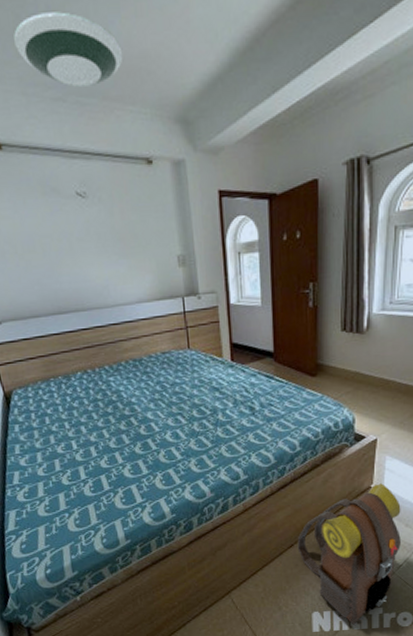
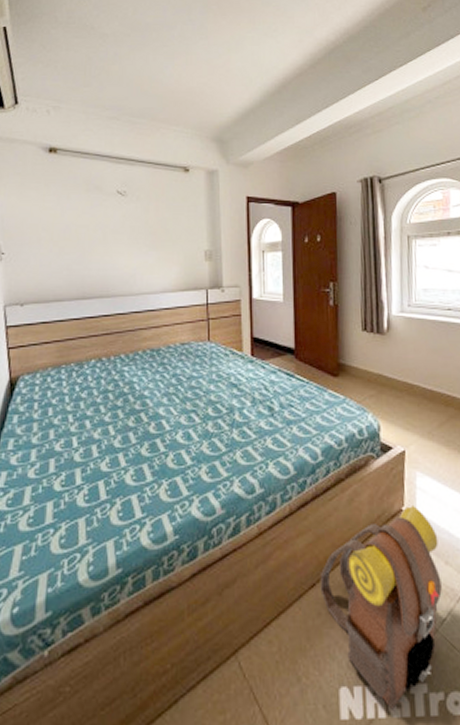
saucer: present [14,12,123,87] -> none [84,58,173,110]

